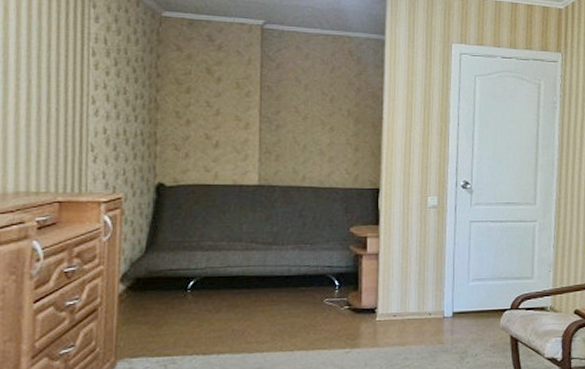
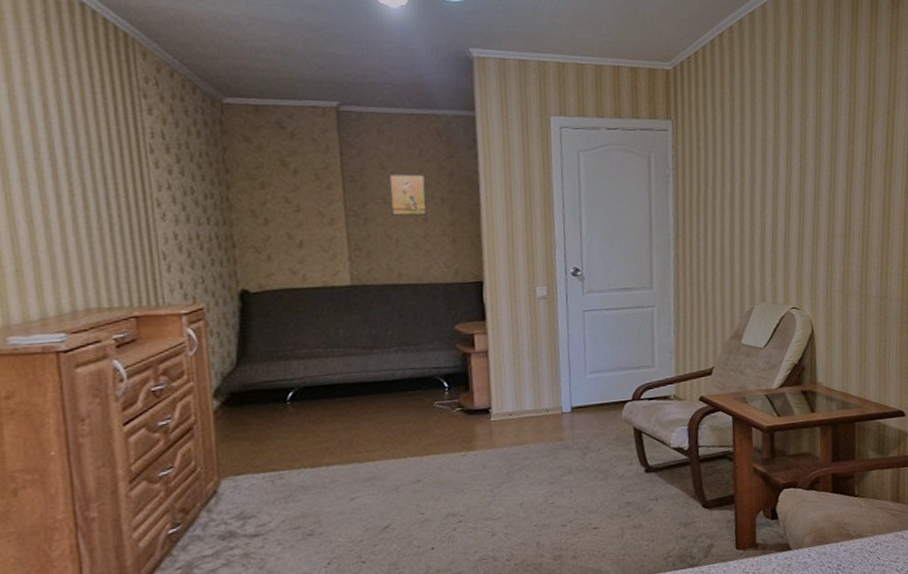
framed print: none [301,86,336,126] -> present [389,173,427,217]

